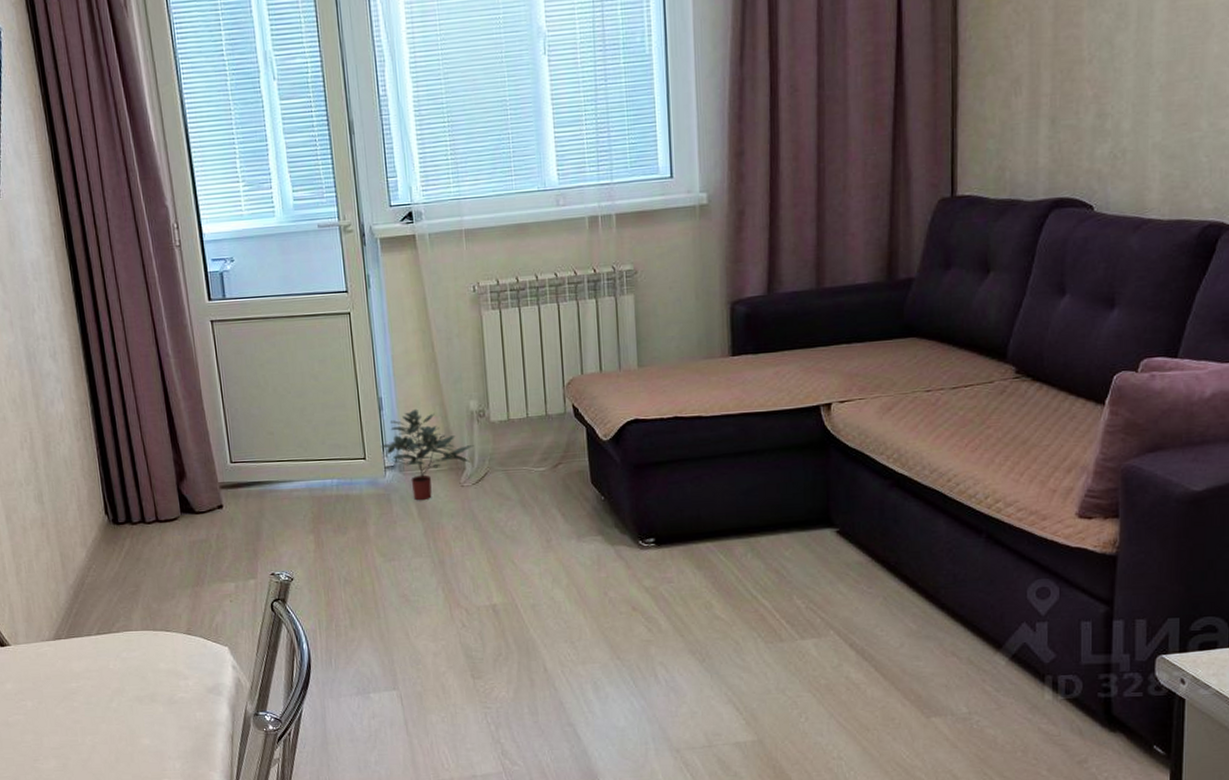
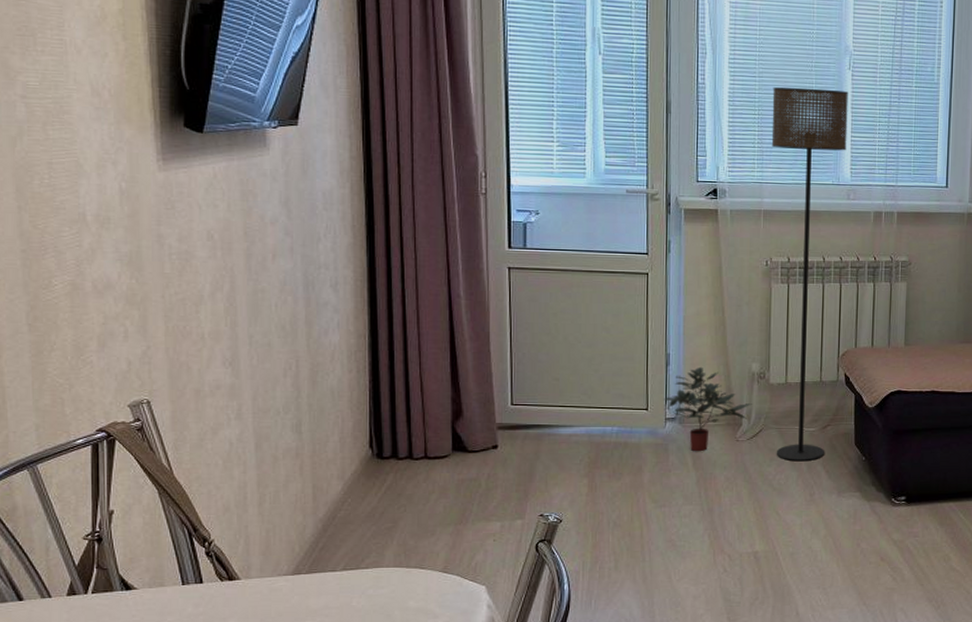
floor lamp: none [461,80,558,506] -> present [771,87,848,462]

